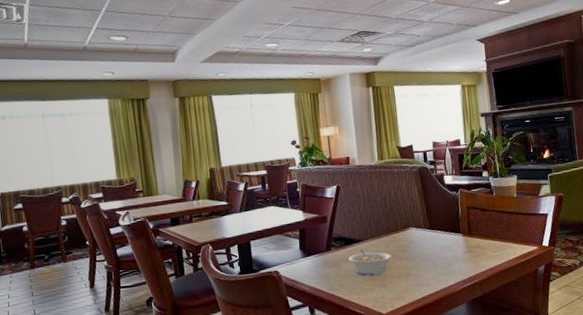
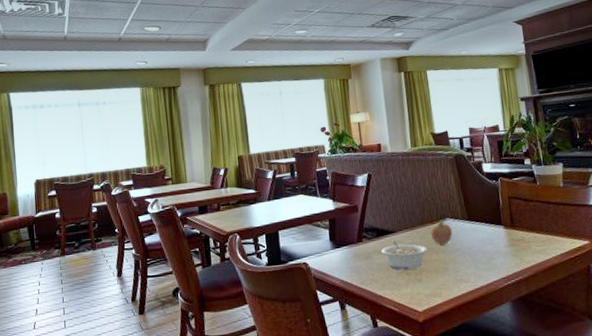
fruit: none [395,229,416,253] -> present [431,220,453,245]

